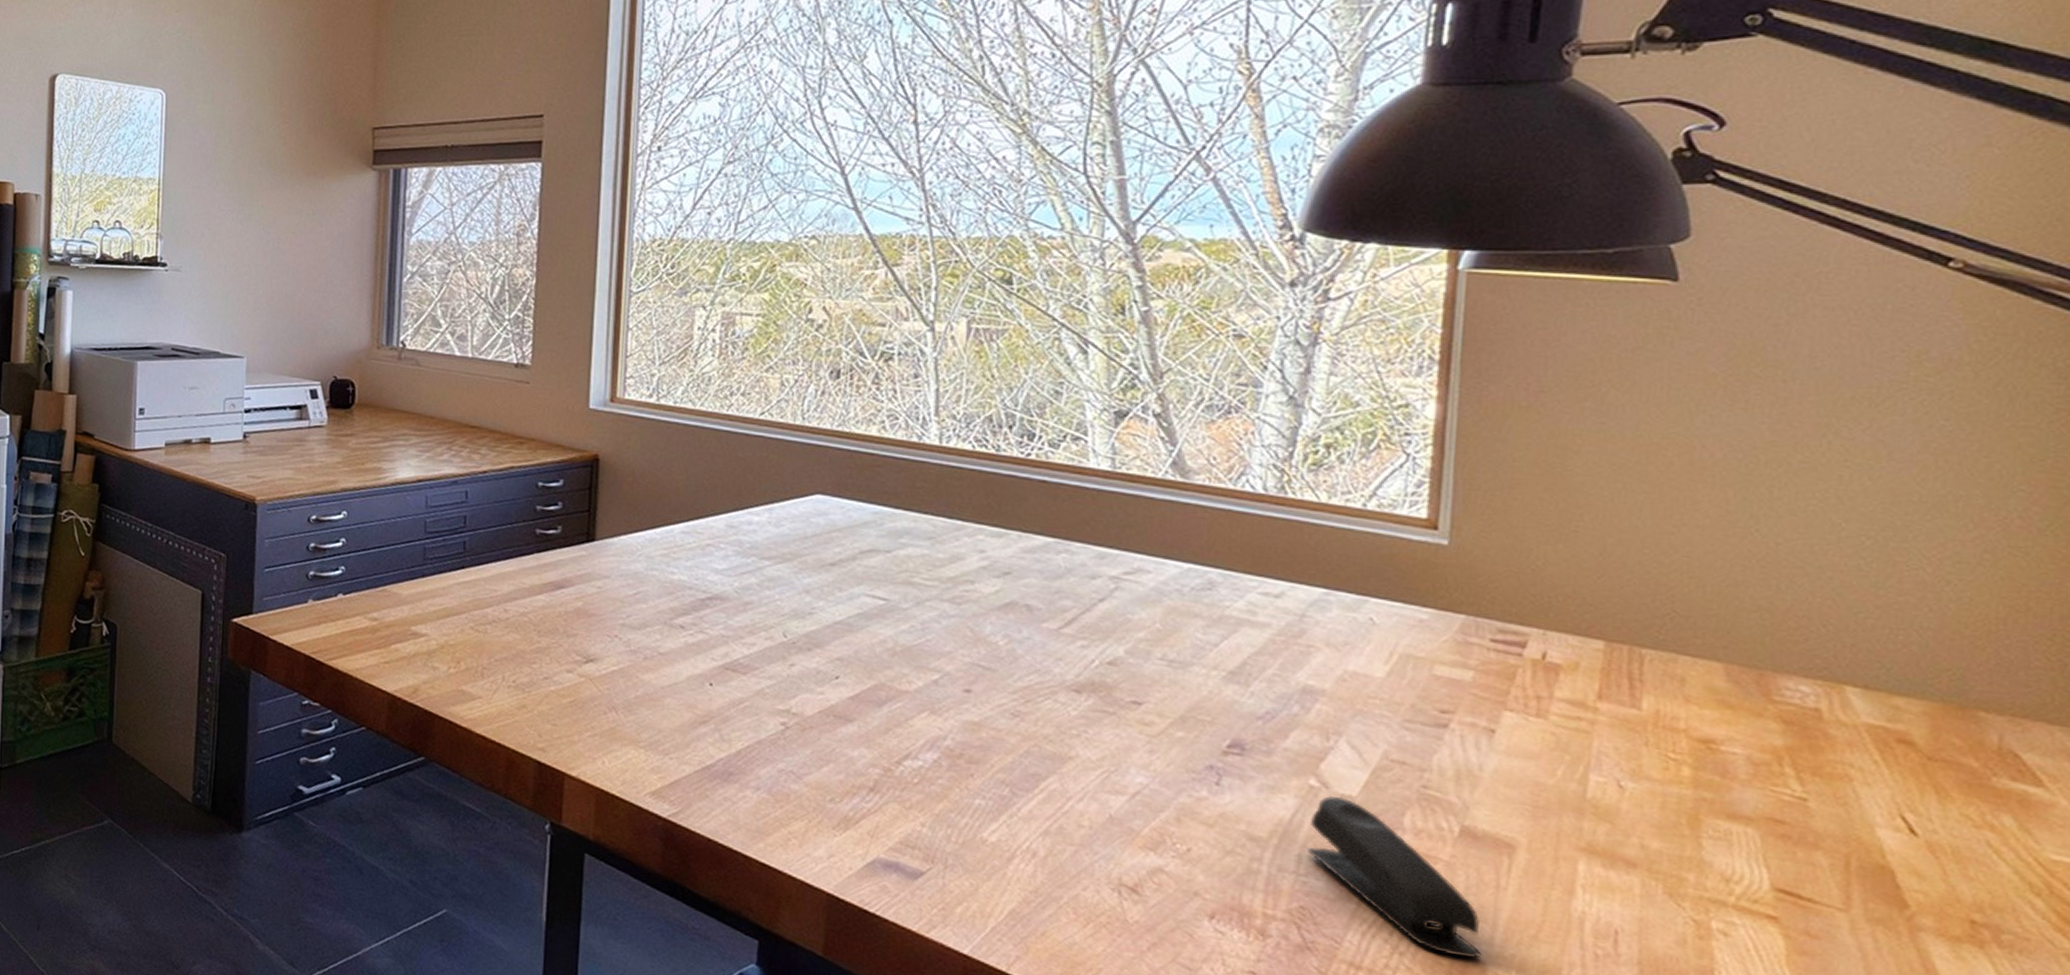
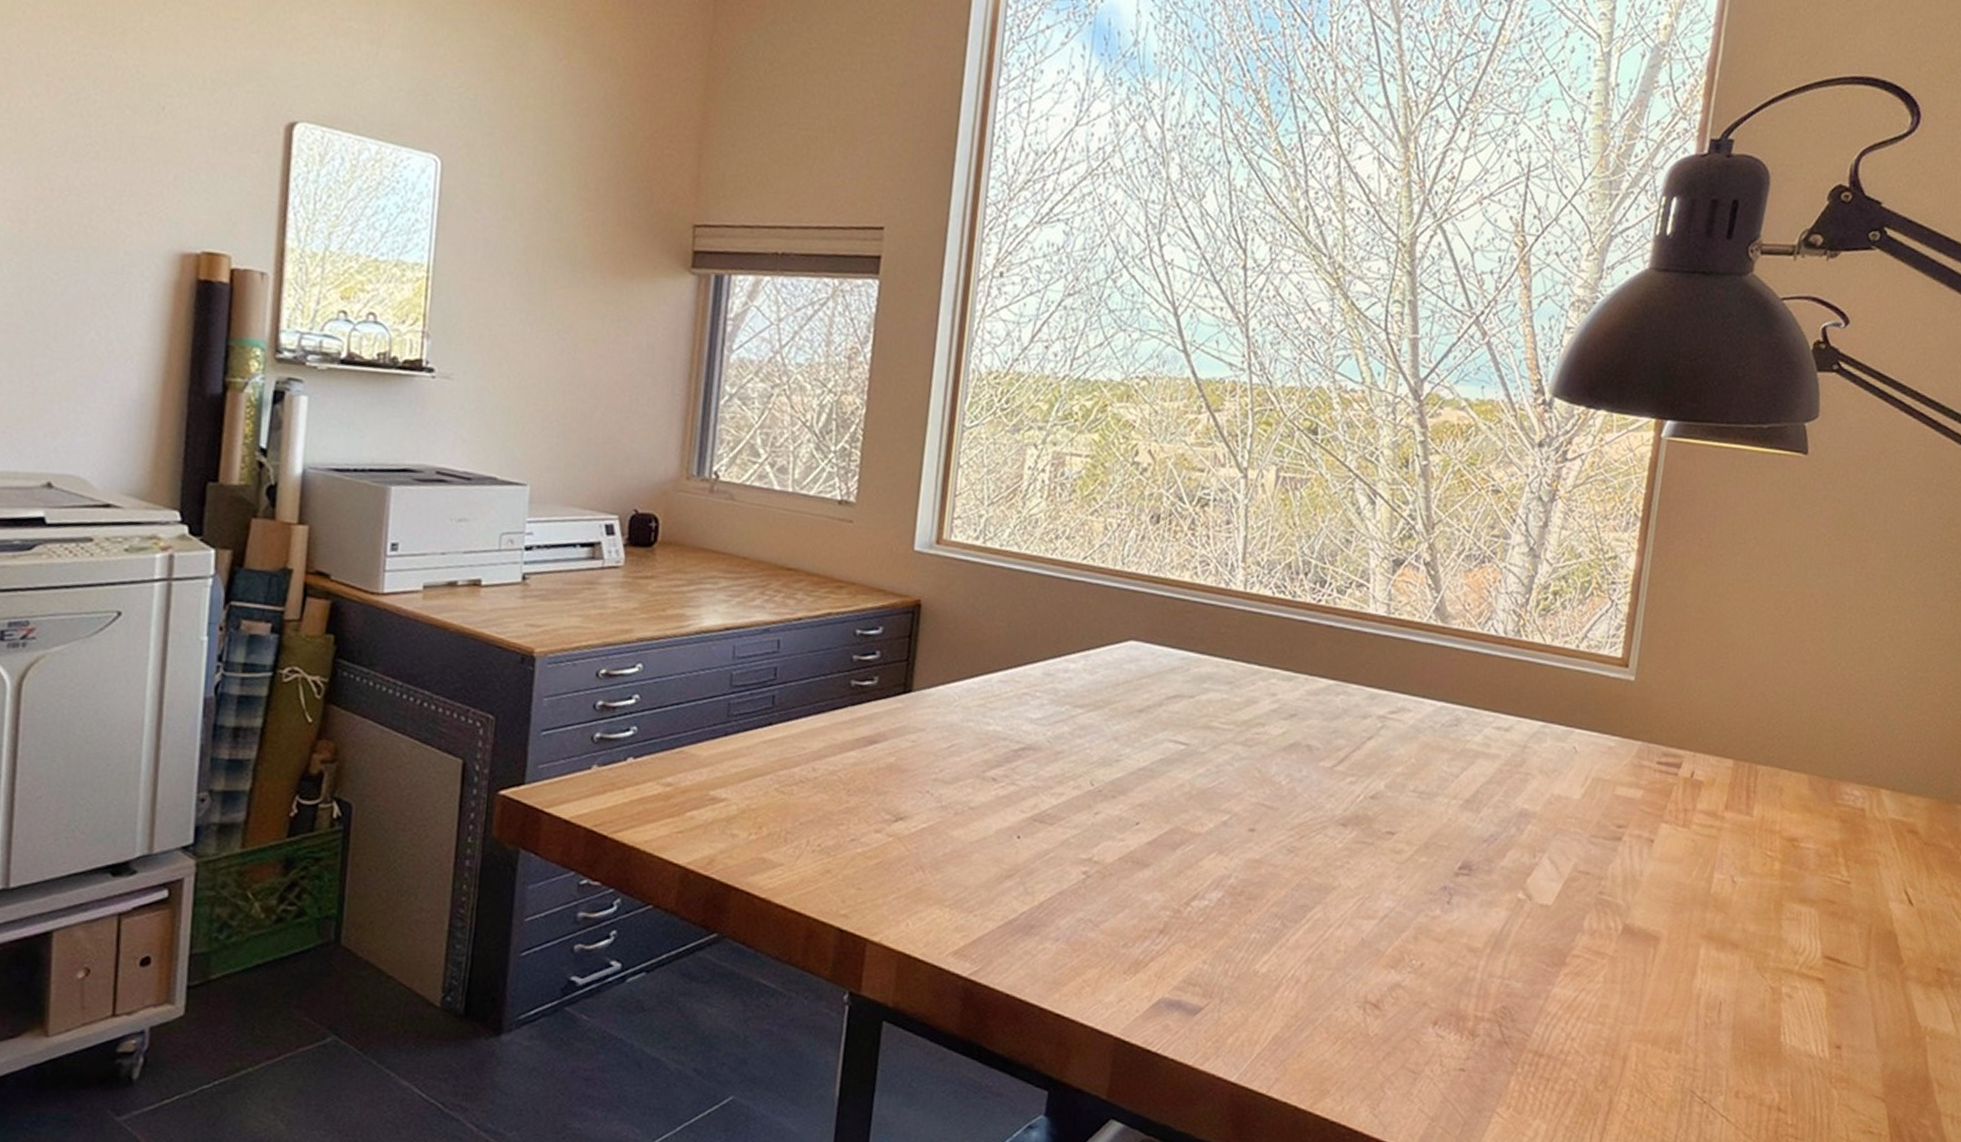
stapler: present [1305,795,1482,959] -> none [1510,906,1630,1038]

